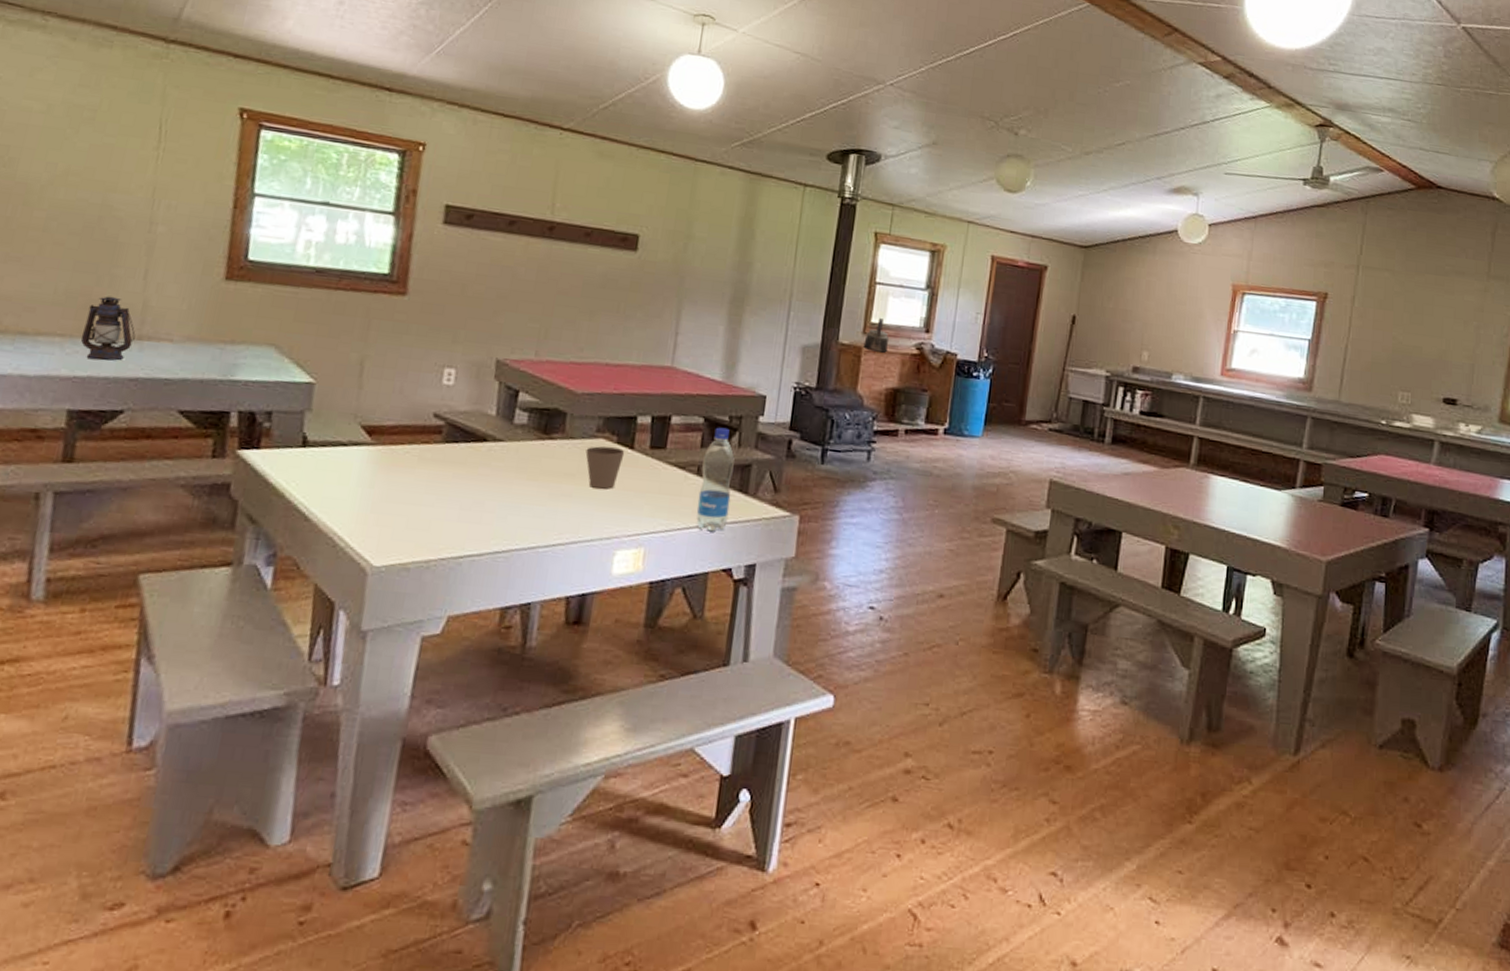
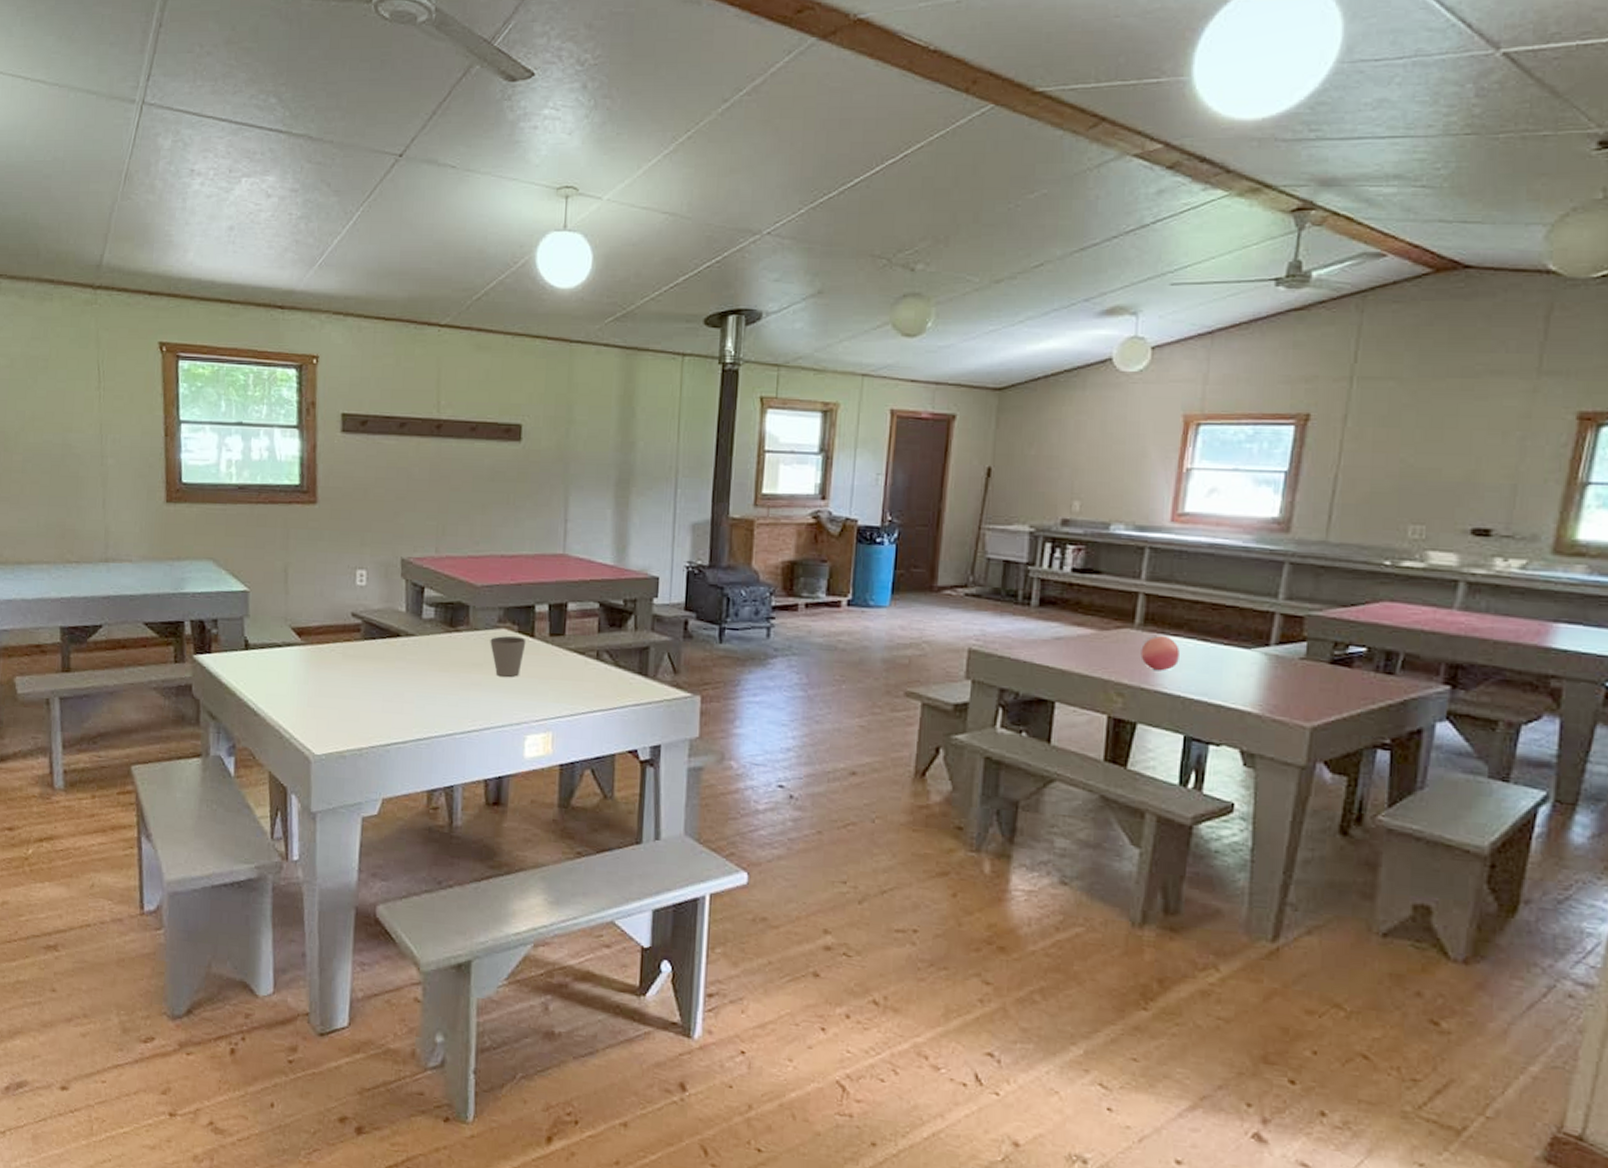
lantern: present [80,296,136,361] -> none [62,525,103,583]
bottle: present [696,427,735,532] -> none [599,611,632,715]
kettle: present [863,317,889,354] -> none [755,487,782,526]
ball: none [1194,475,1225,508] -> present [1140,635,1180,671]

